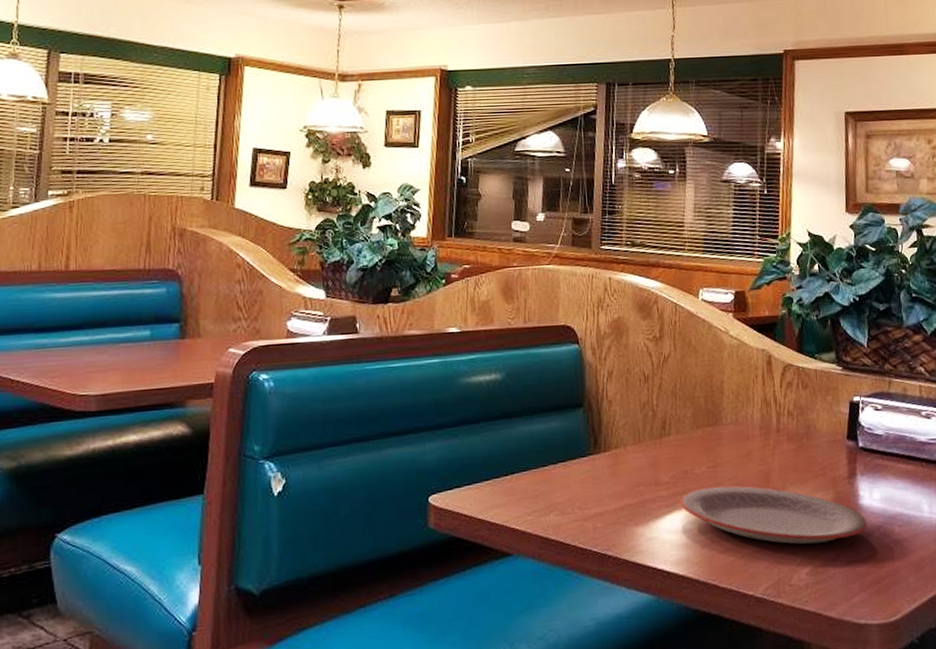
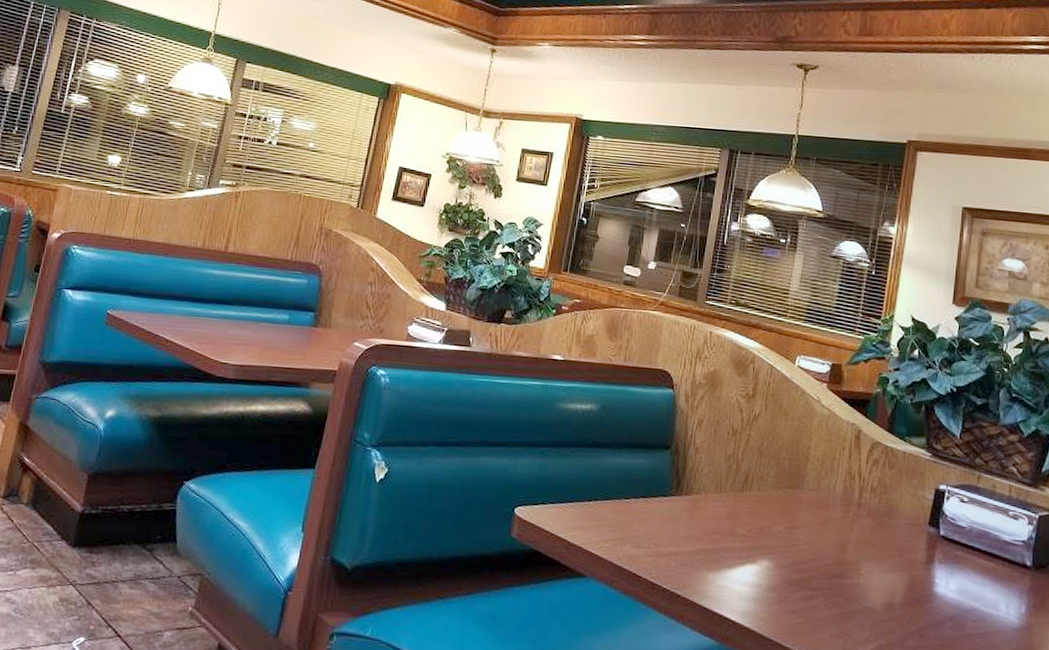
plate: present [680,485,867,545] -> none [753,546,939,623]

